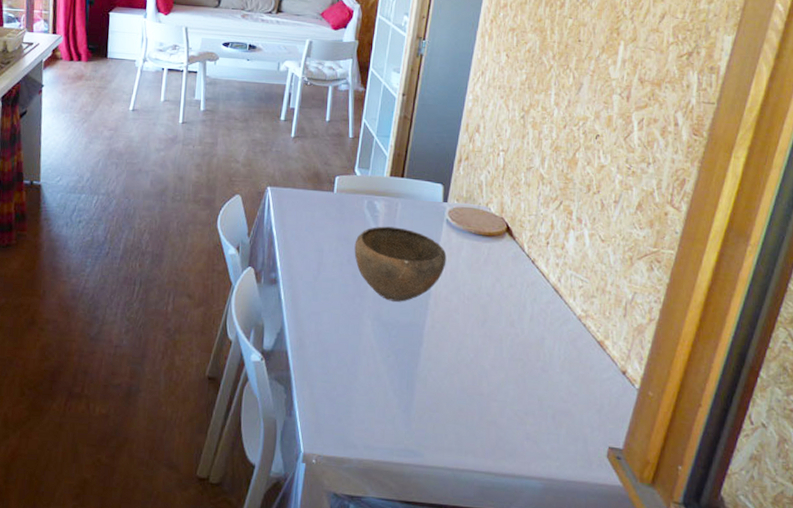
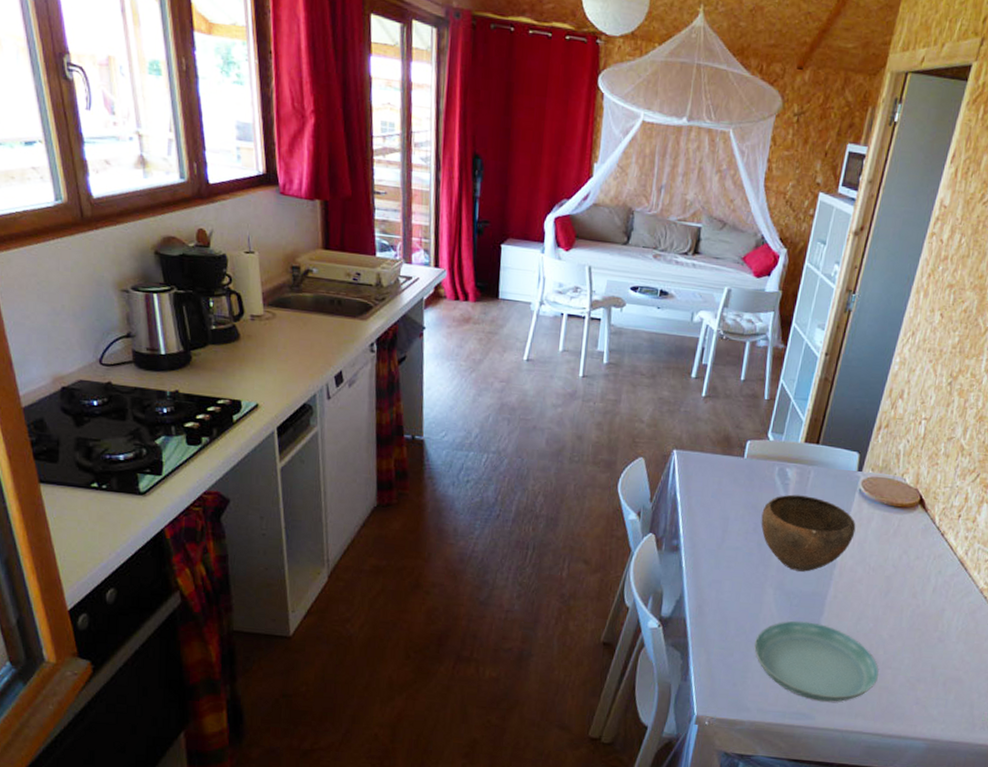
saucer: none [357,352,484,438] -> present [754,620,879,702]

